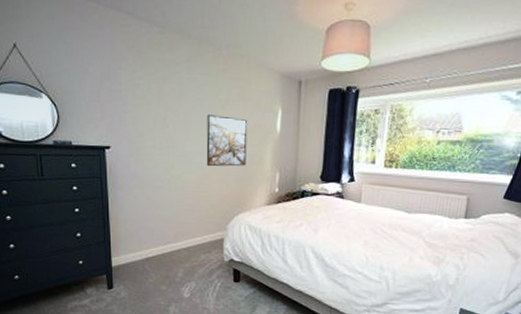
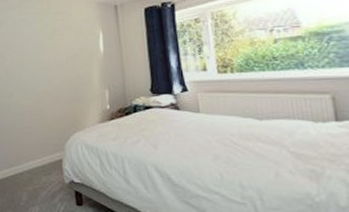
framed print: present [206,115,248,167] -> none [37,45,76,91]

